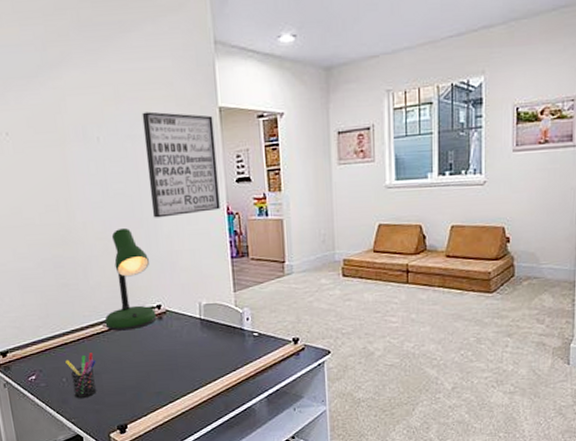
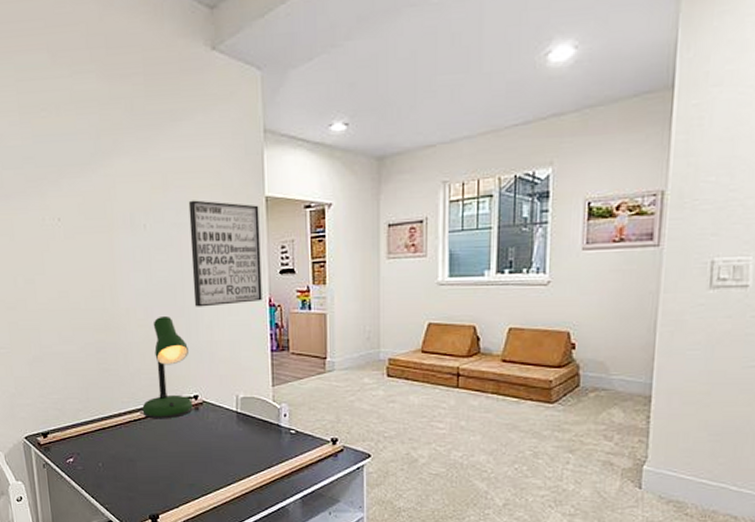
pen holder: present [65,353,97,399] -> none [102,439,132,485]

